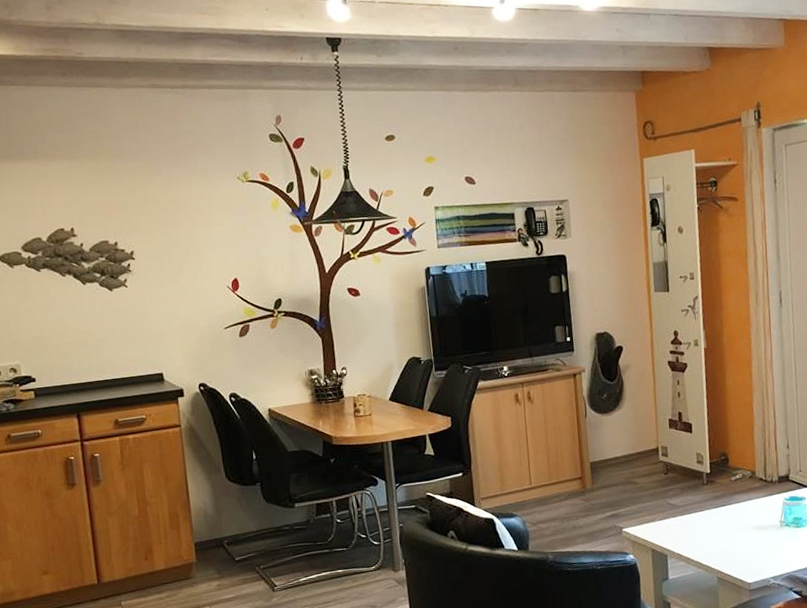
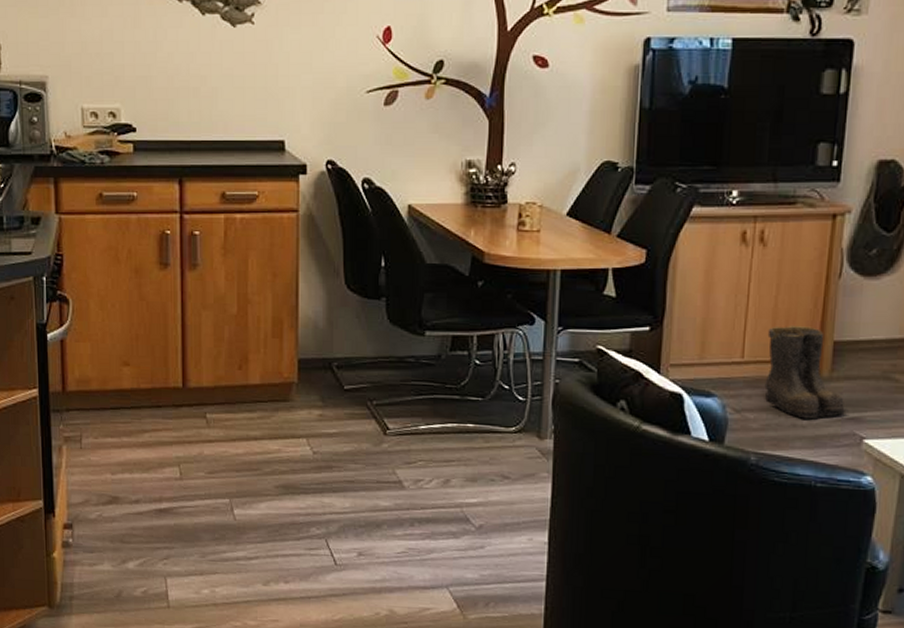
boots: none [544,454,609,522] -> present [764,325,848,419]

